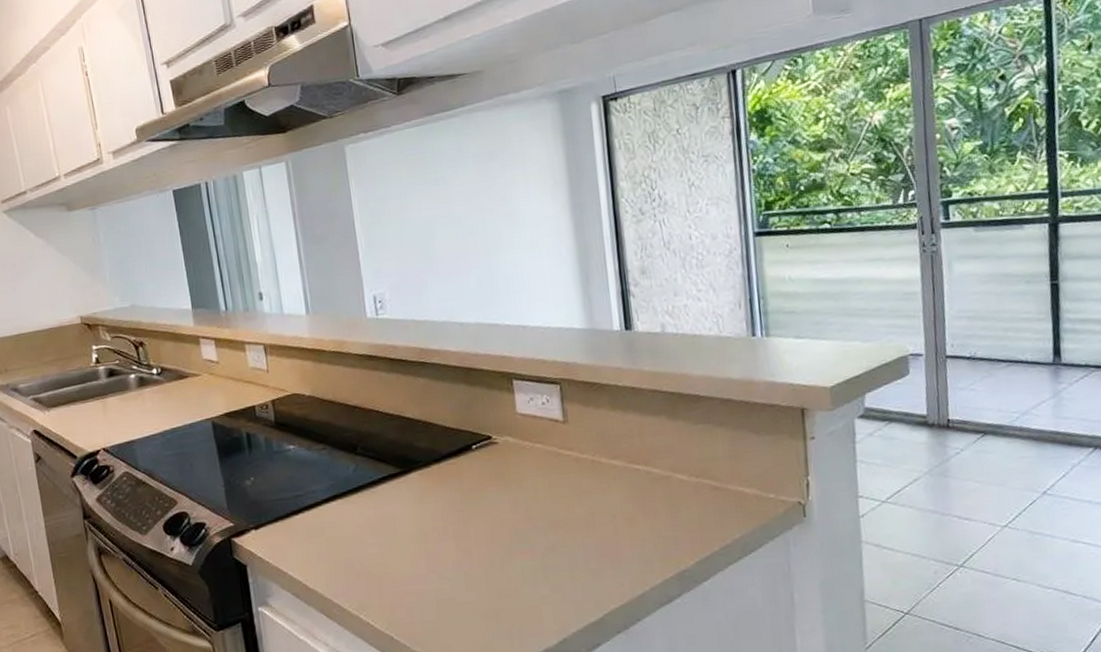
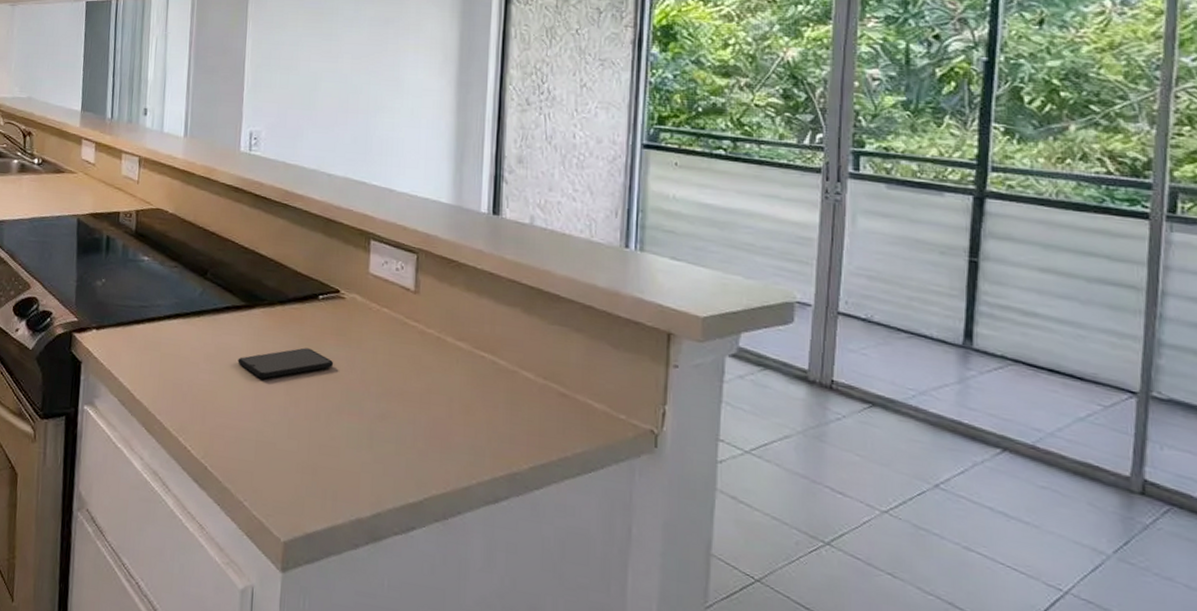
smartphone: none [404,499,498,539] -> present [238,348,334,378]

